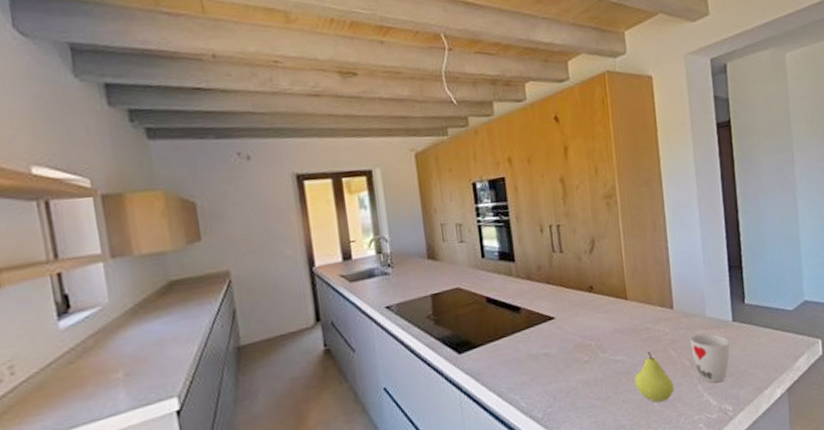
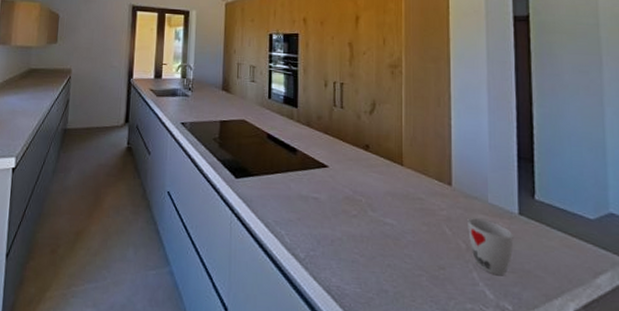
fruit: present [634,351,674,403] -> none [403,222,446,279]

